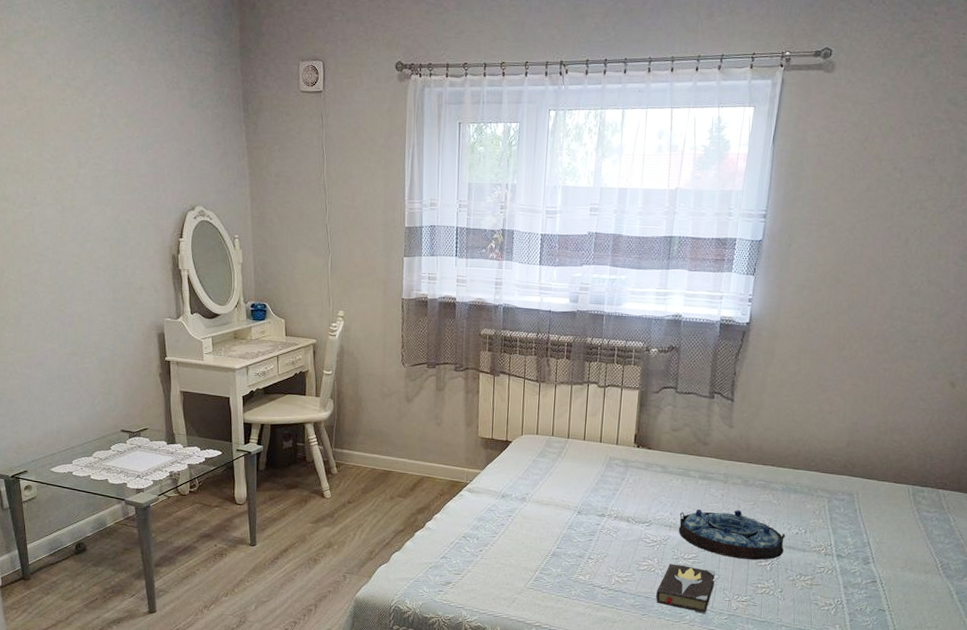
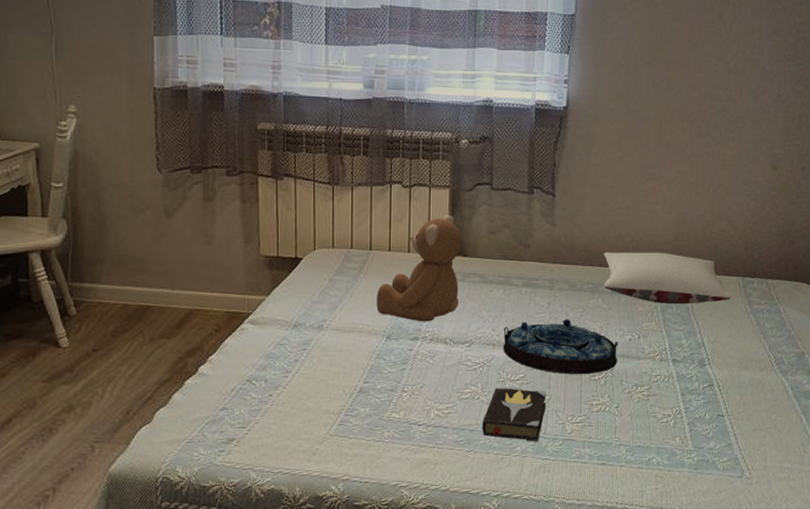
teddy bear: none [571,413,648,502] -> present [376,215,462,322]
pillow: none [774,454,901,507] -> present [603,252,732,305]

